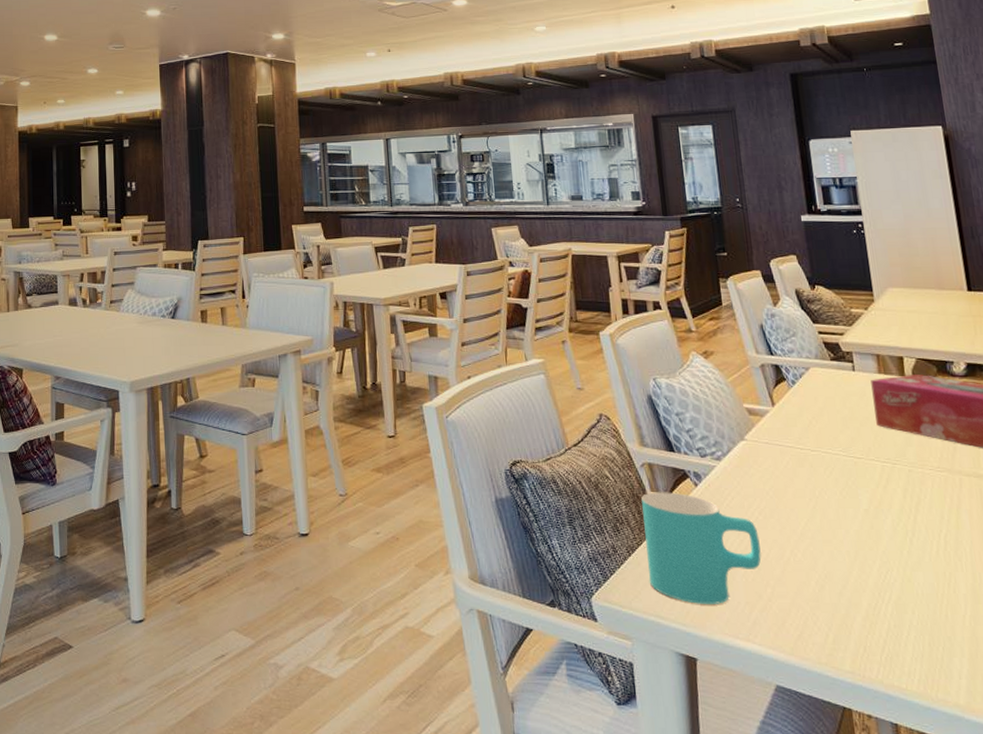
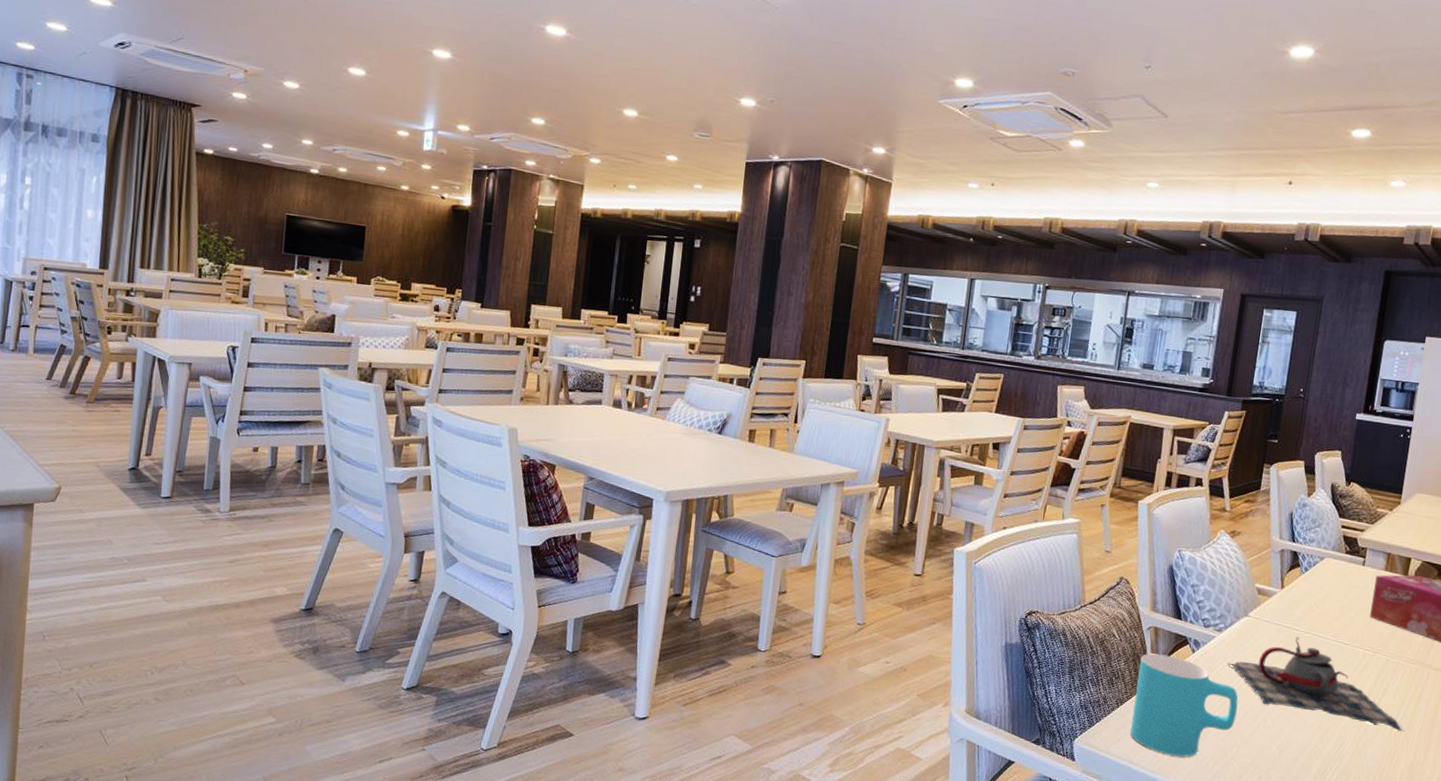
teapot: none [736,456,952,551] -> present [1227,637,1403,733]

